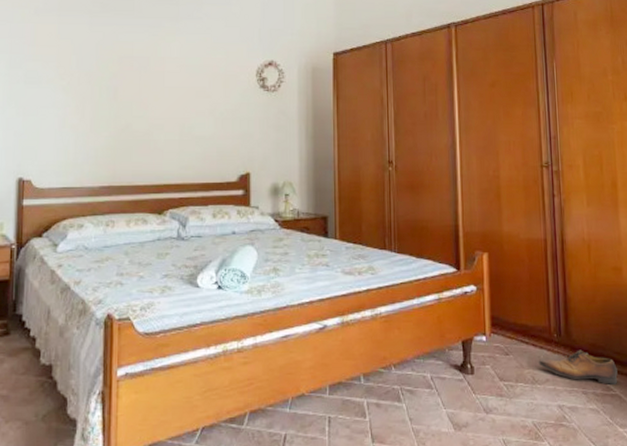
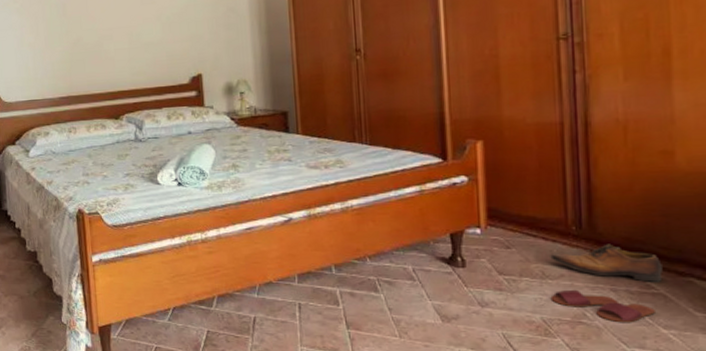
slippers: none [539,393,614,424] -> present [550,289,655,323]

